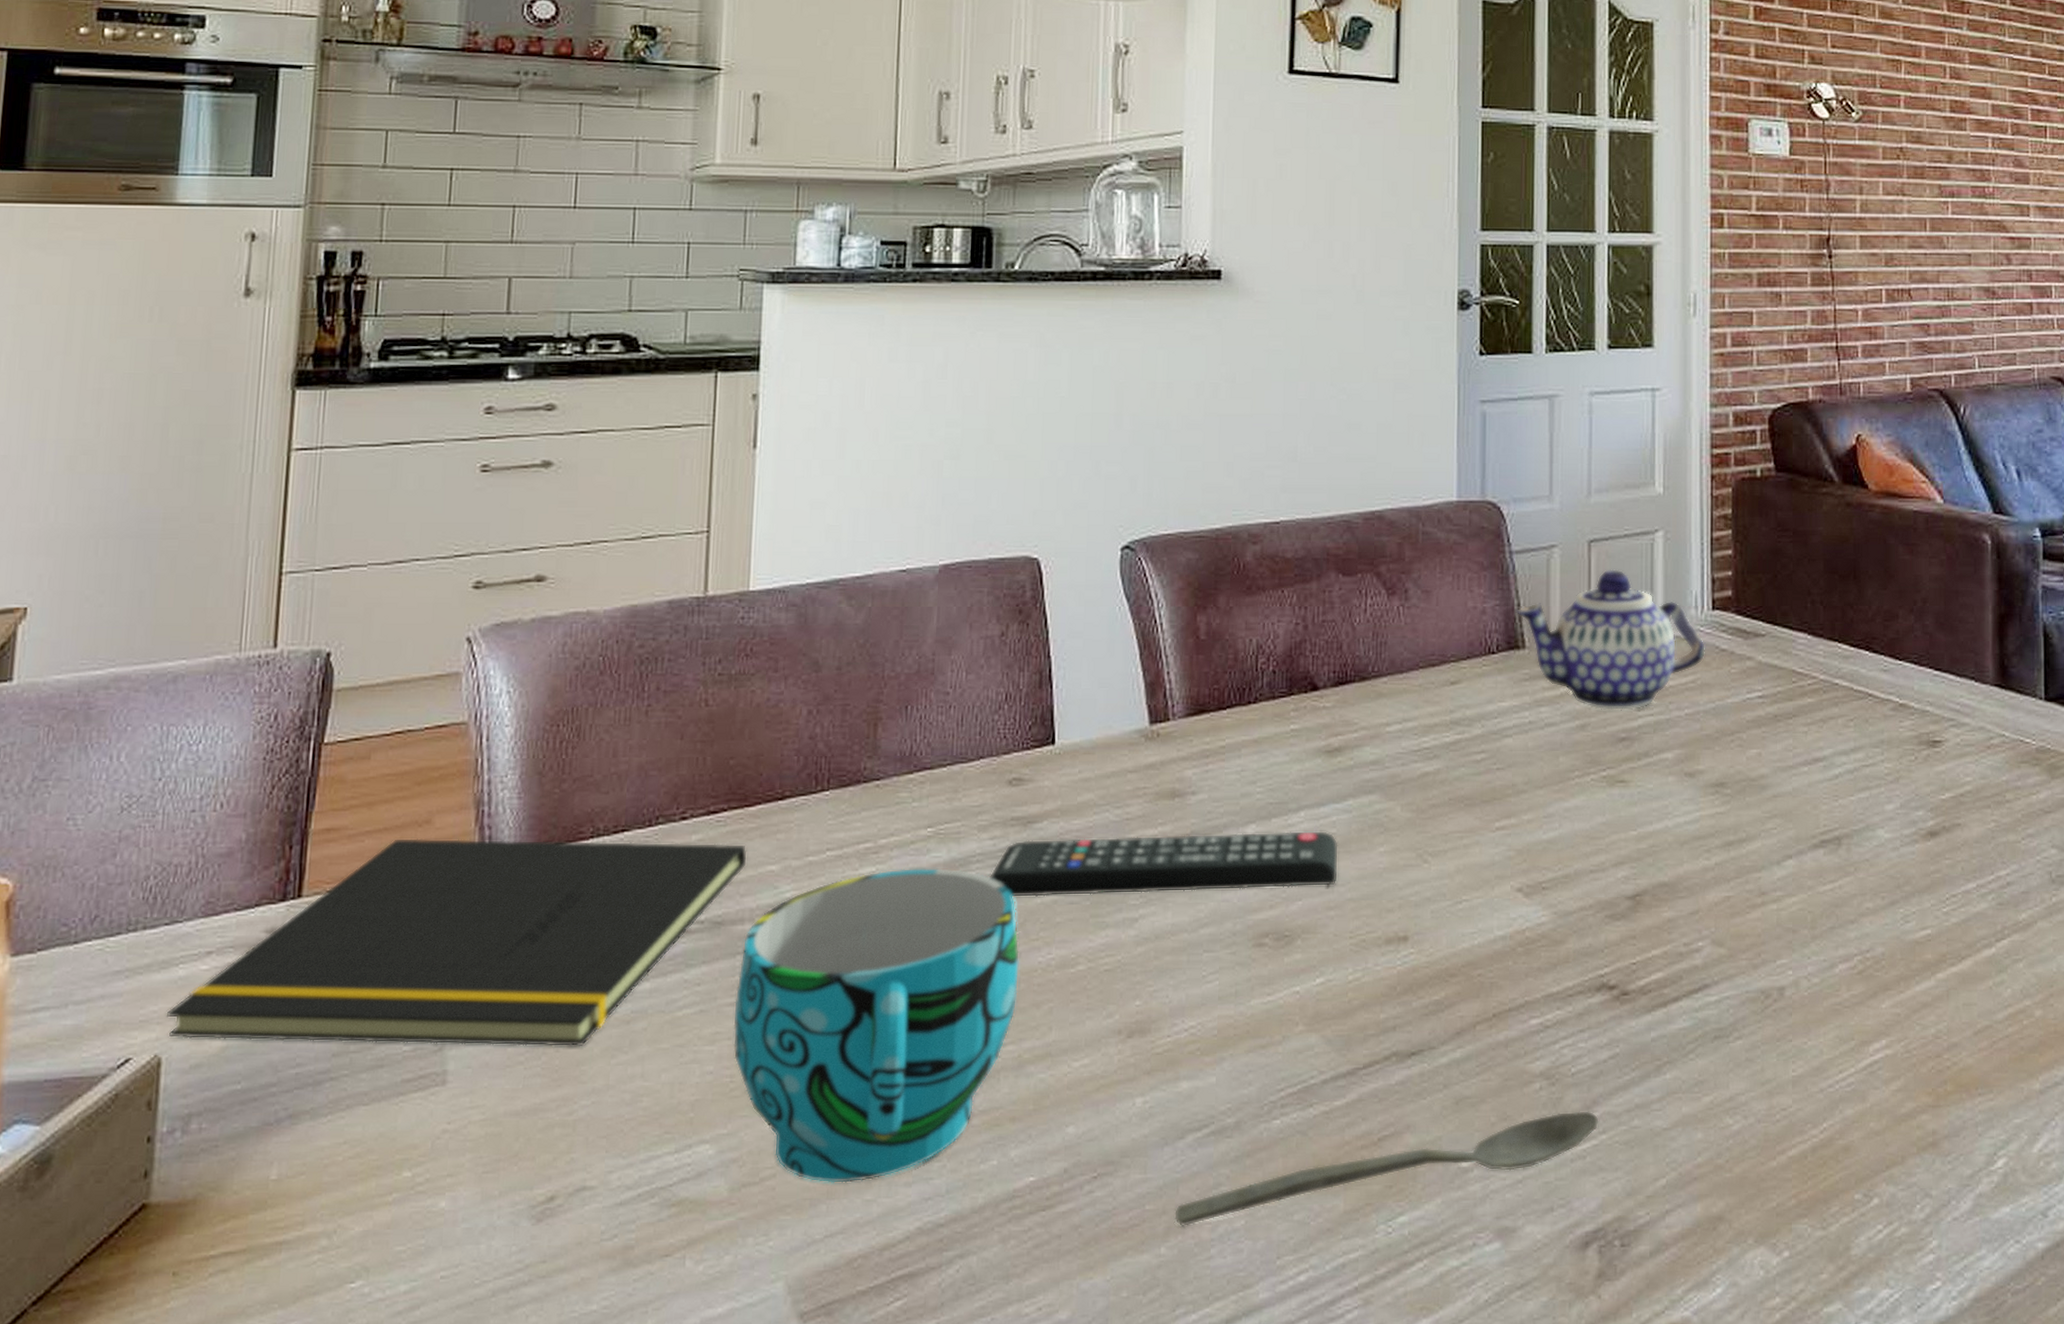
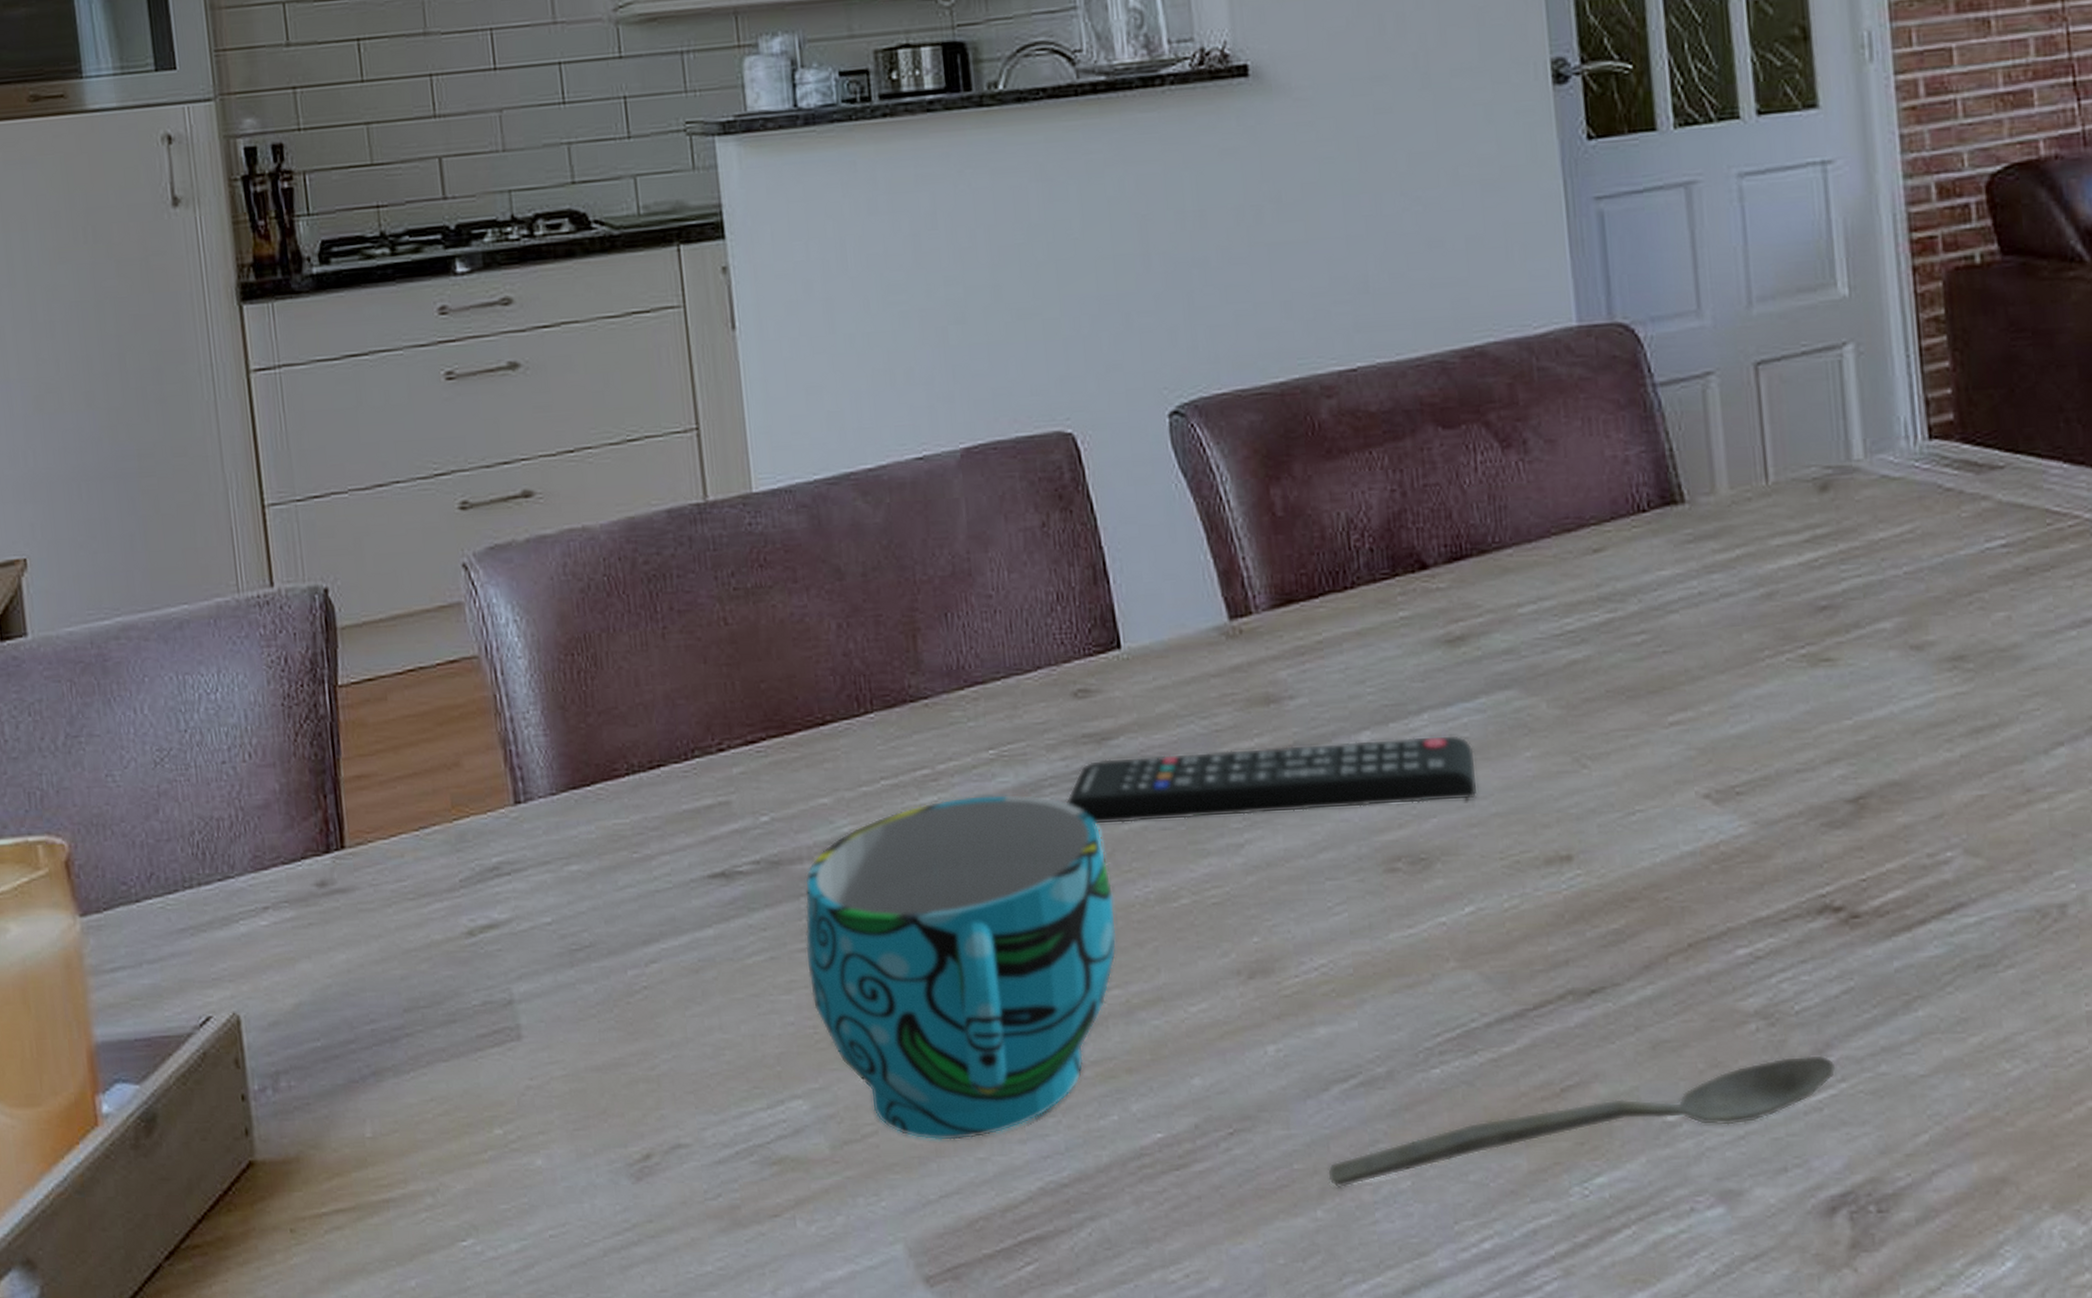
notepad: present [166,838,748,1047] -> none [236,775,797,999]
teapot: present [1514,569,1706,711] -> none [1666,396,1925,574]

